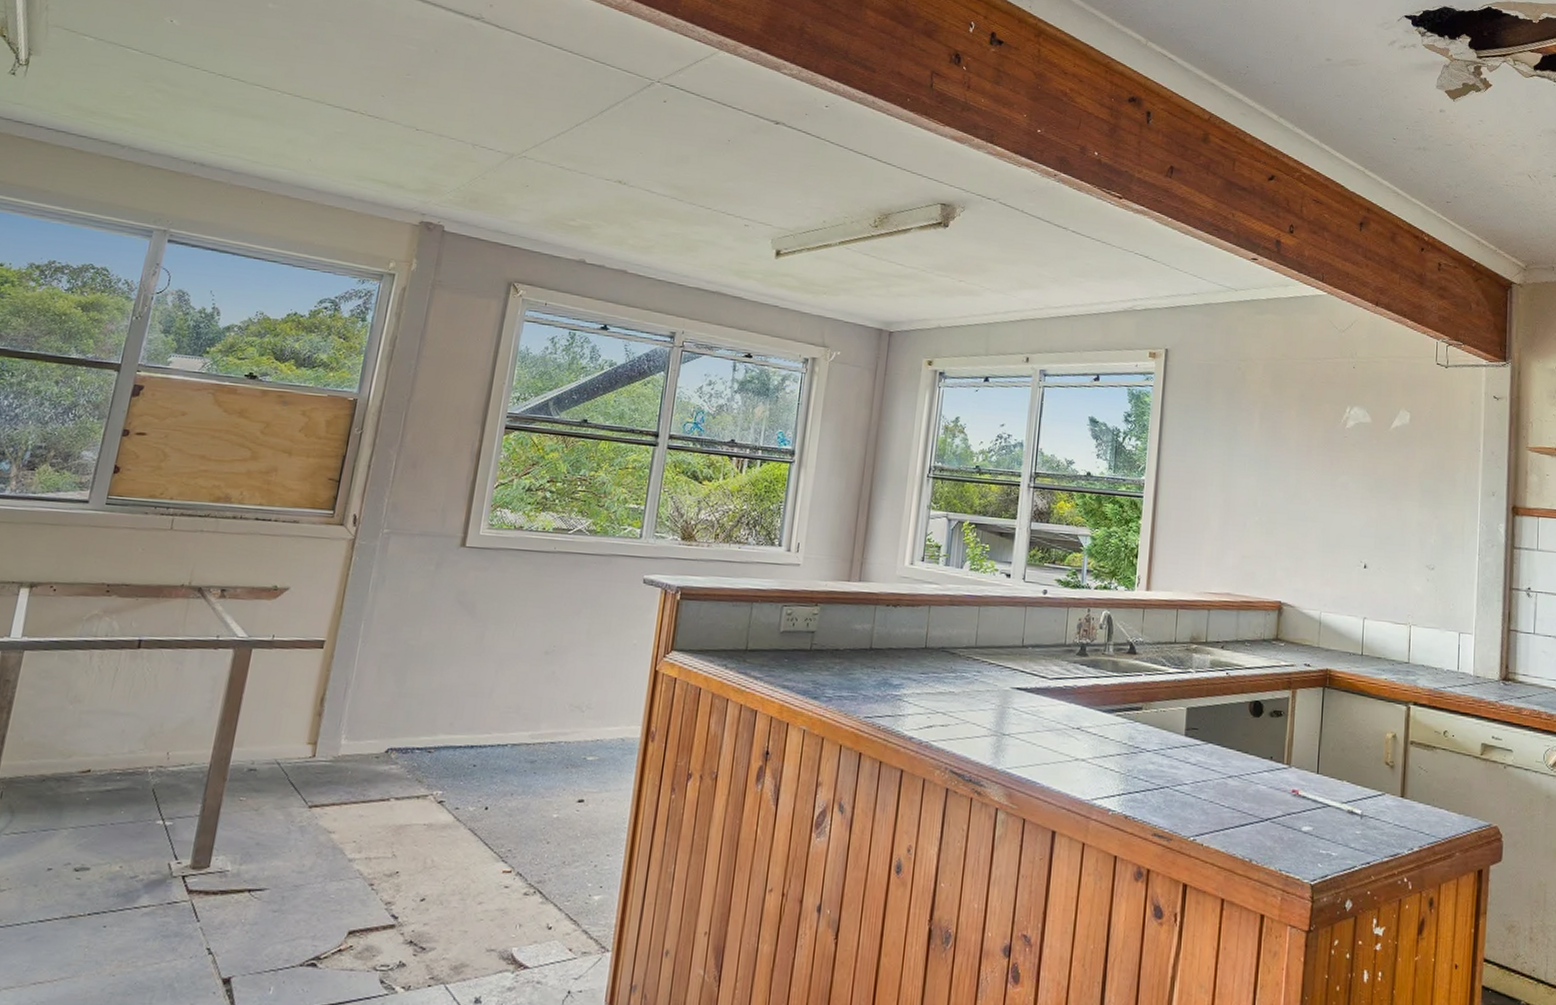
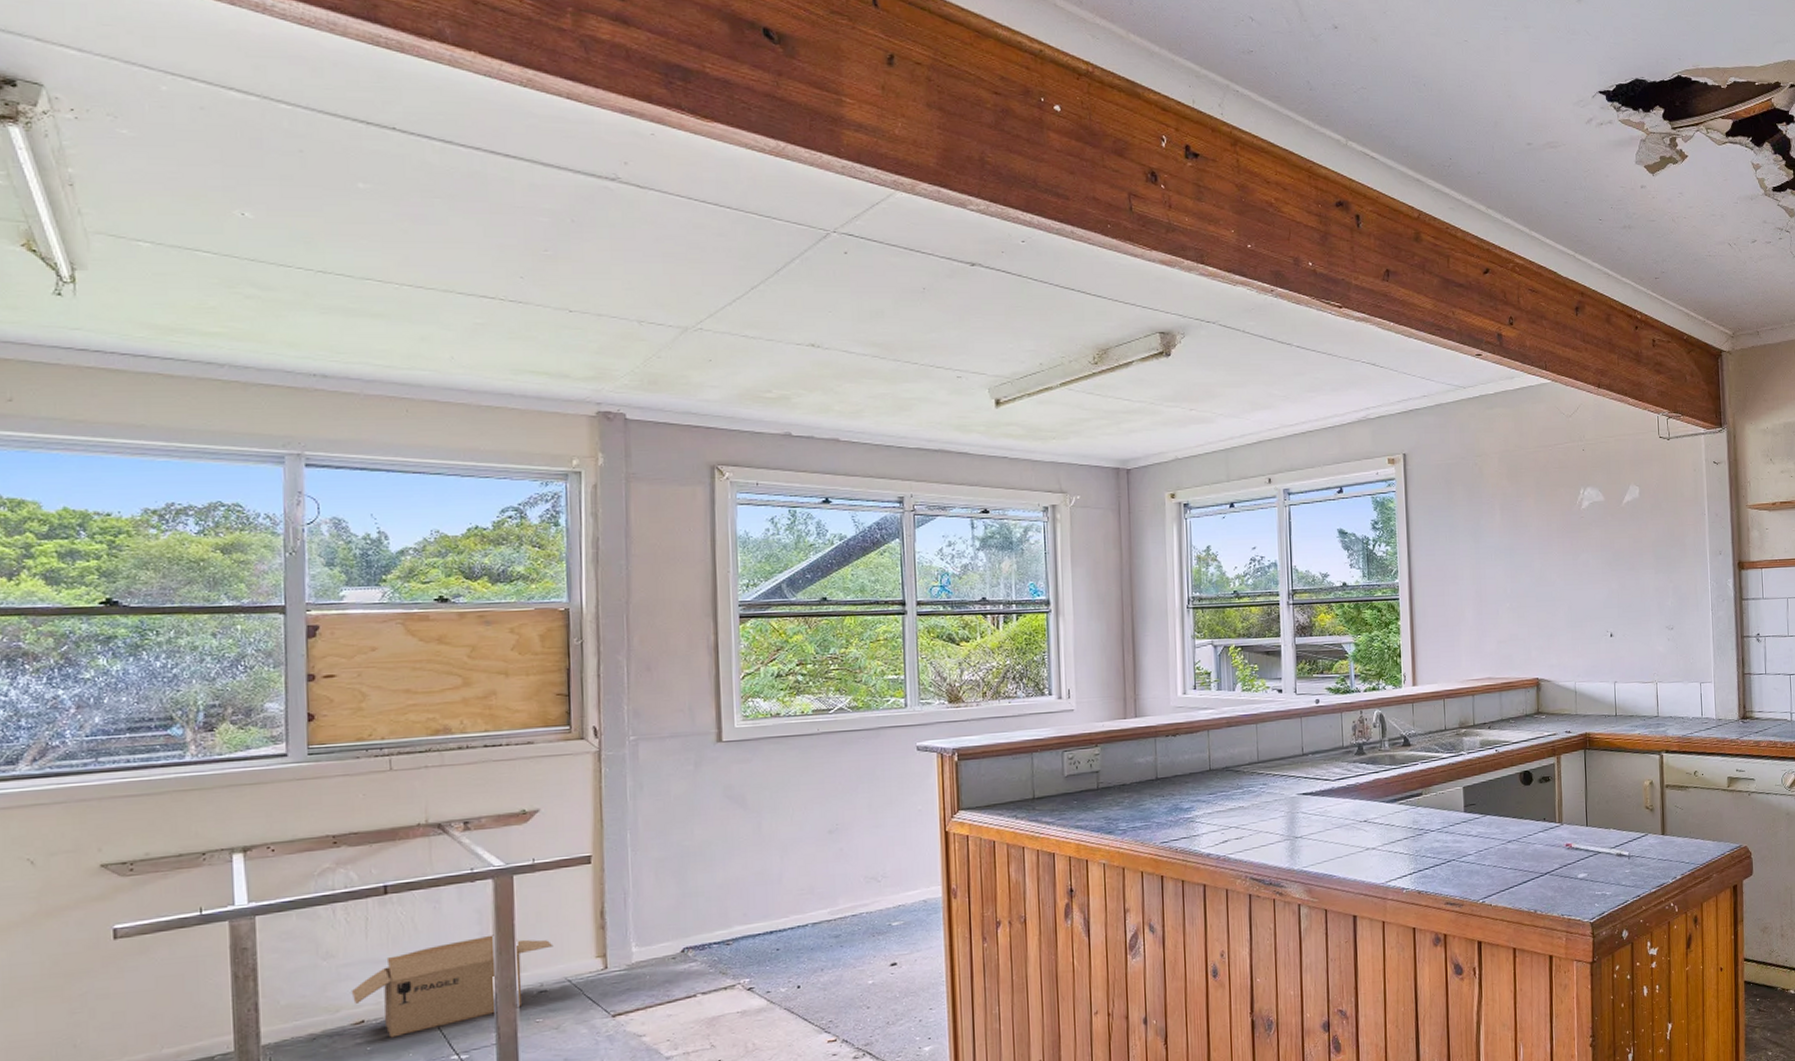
cardboard box: none [86,704,272,792] -> present [351,935,554,1038]

